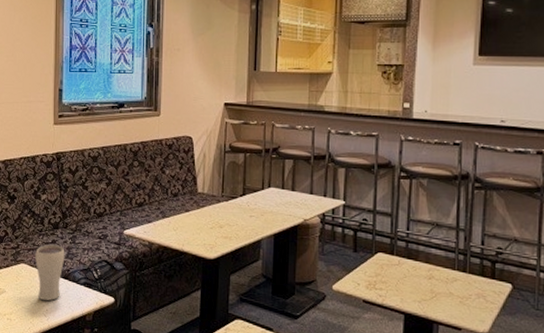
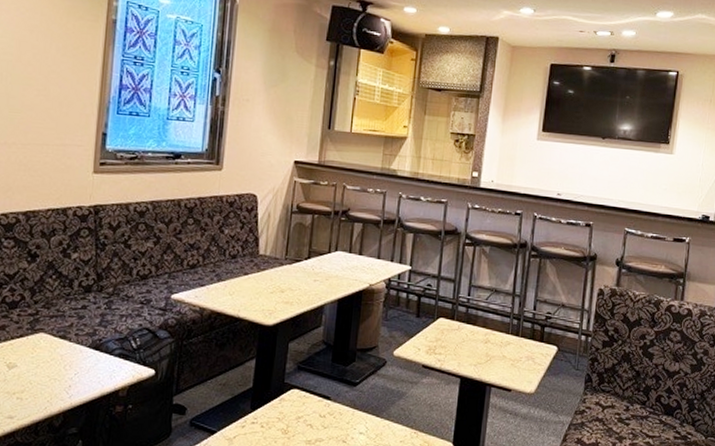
drinking glass: present [35,245,65,301] -> none [58,310,98,375]

